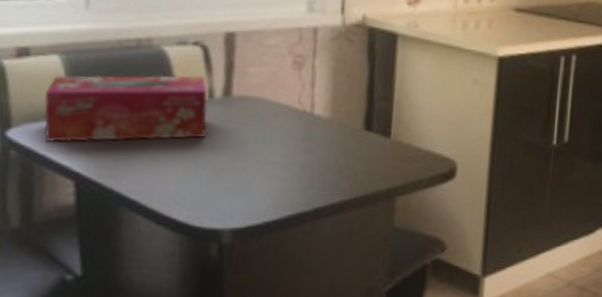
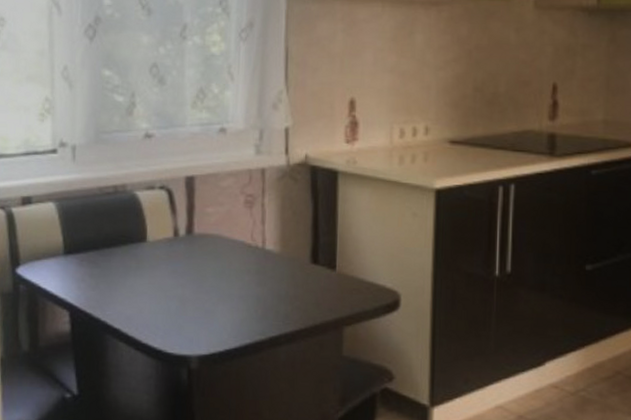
tissue box: present [44,75,208,142] -> none [43,216,174,278]

